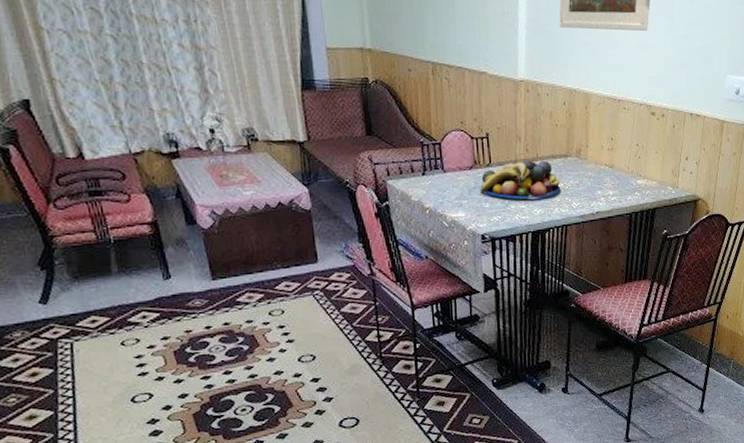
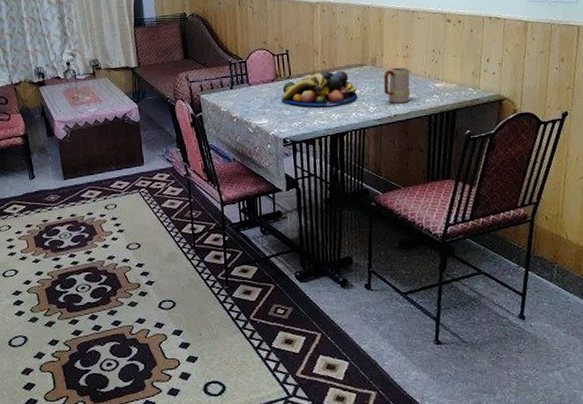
mug: none [587,160,614,200] -> present [383,67,411,104]

